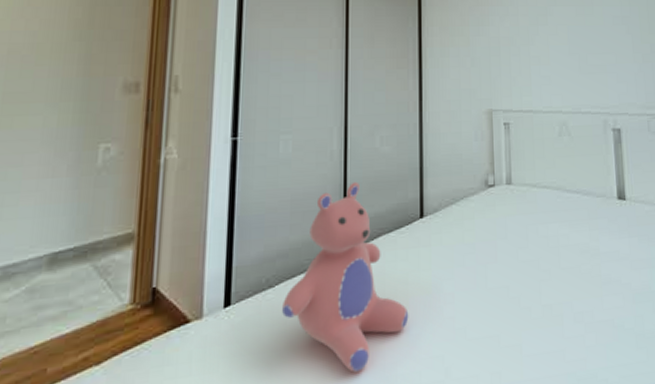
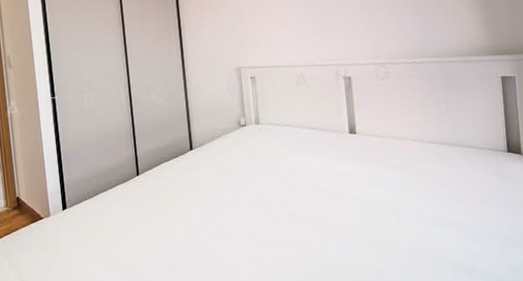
teddy bear: present [282,181,409,373] -> none [100,125,188,254]

